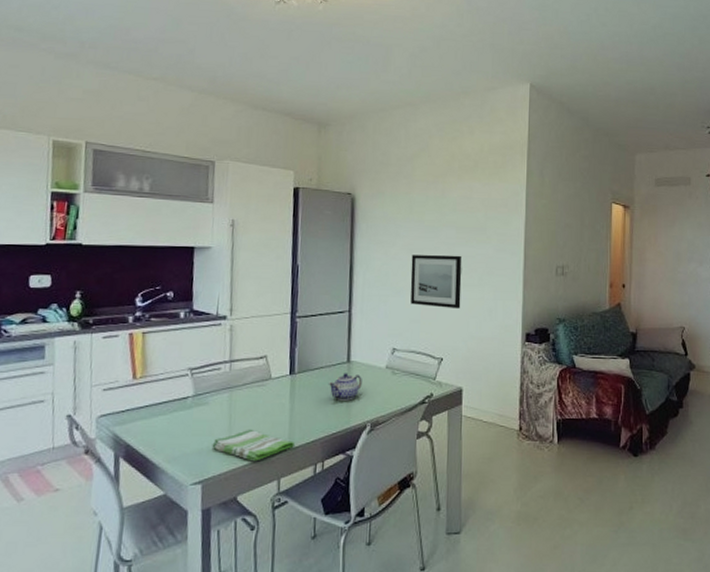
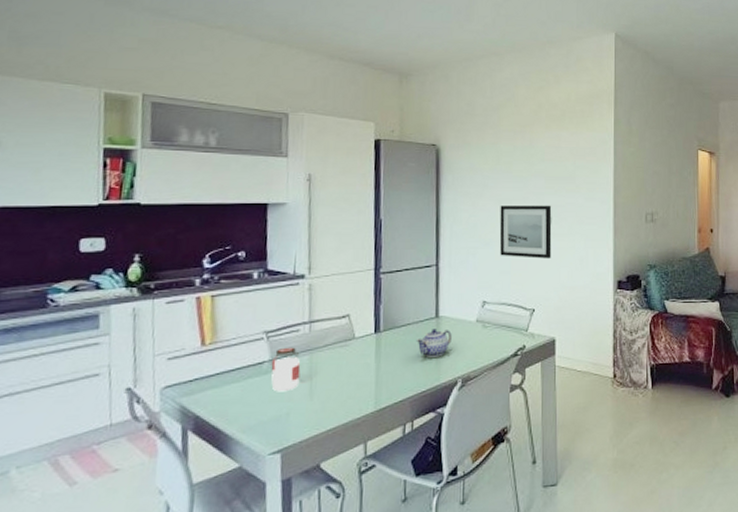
jar: none [194,384,221,426] -> present [271,347,301,392]
dish towel: present [212,429,294,462] -> none [291,391,381,426]

